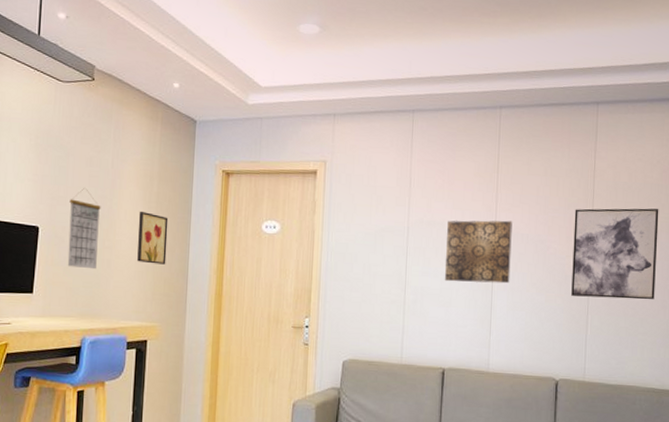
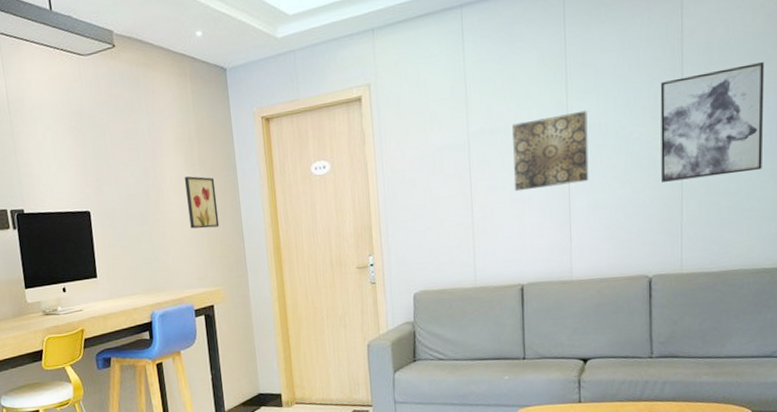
calendar: present [67,188,101,270] -> none [114,163,152,246]

